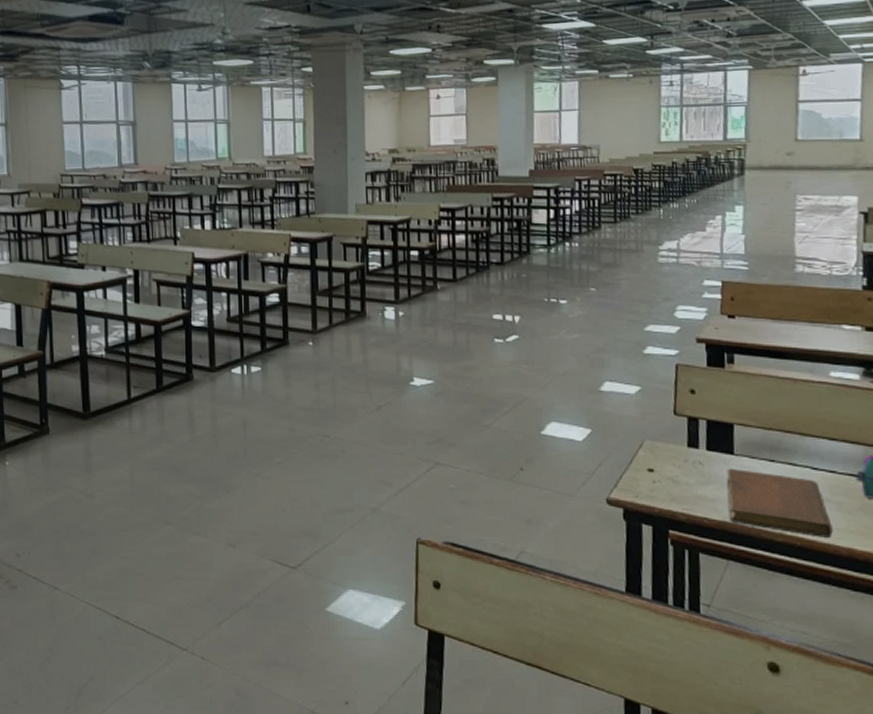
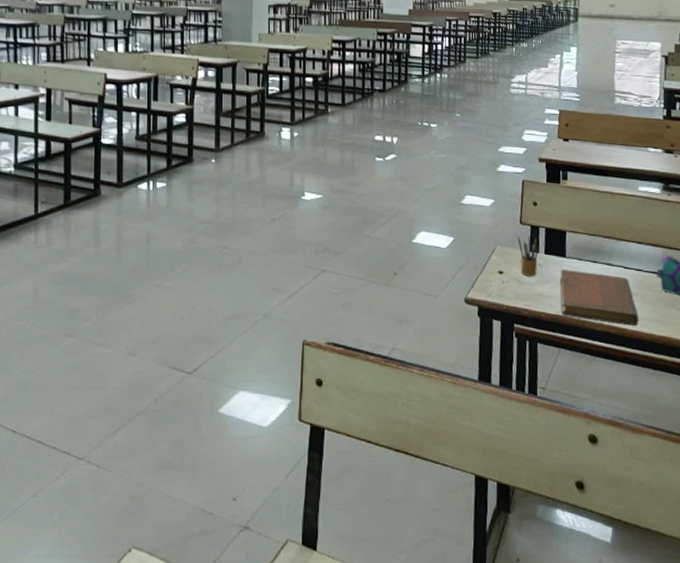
pencil box: none [671,427,700,475] -> present [517,234,540,276]

